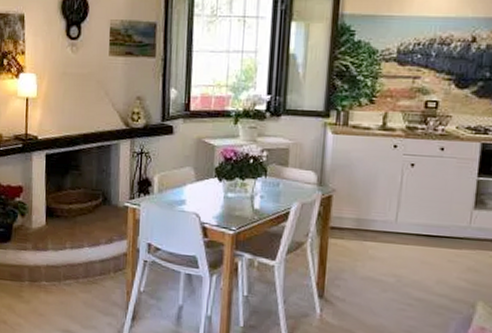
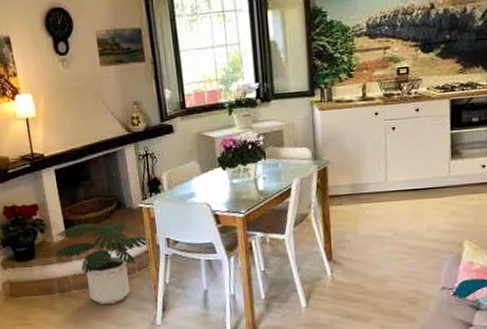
potted plant: none [31,214,131,303] -> present [54,223,150,304]

